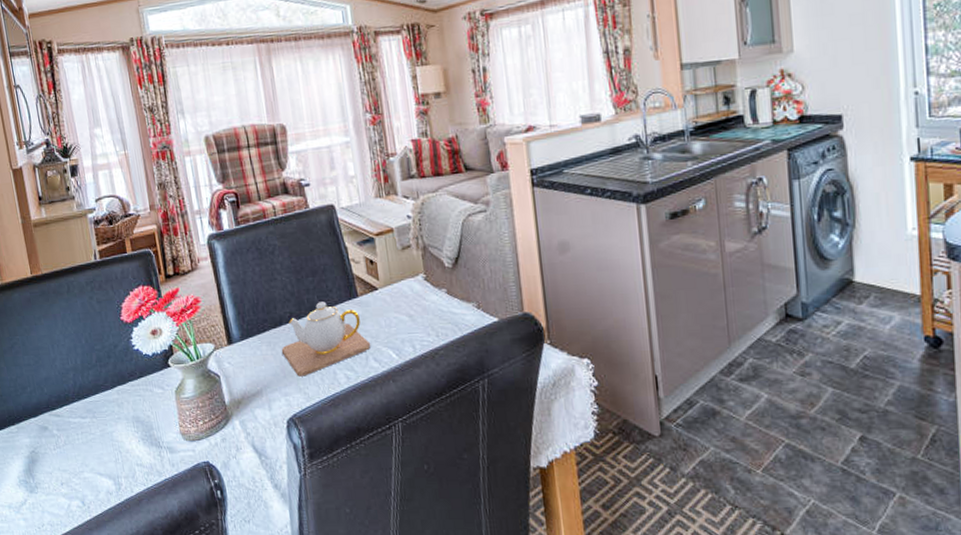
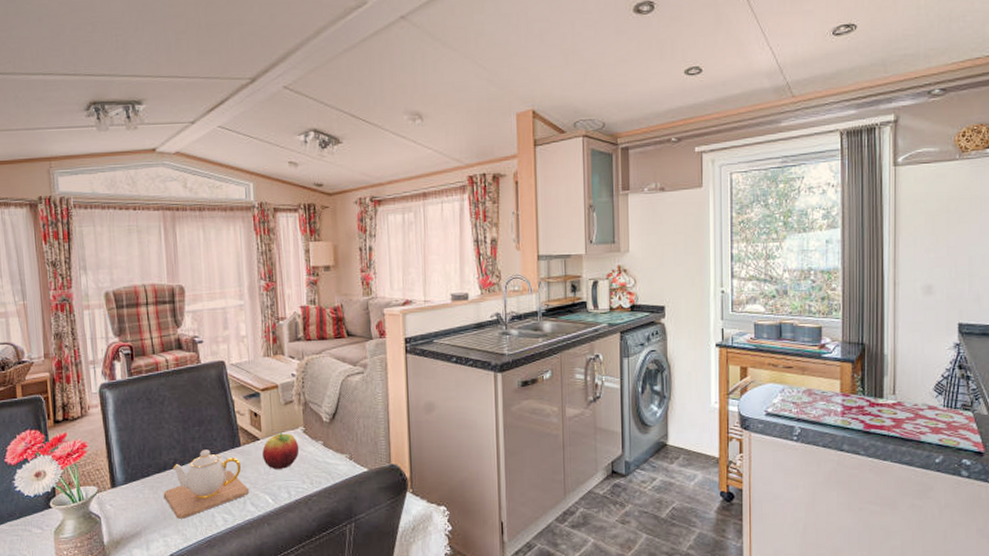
fruit: none [382,280,422,321] -> present [262,432,299,469]

